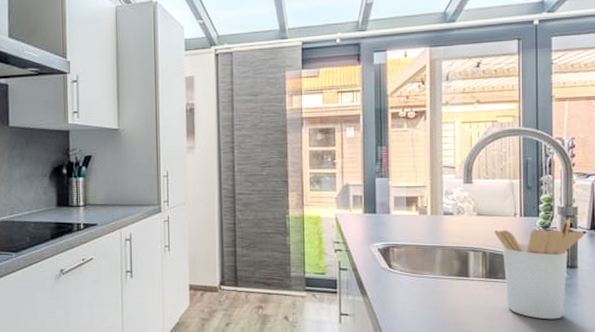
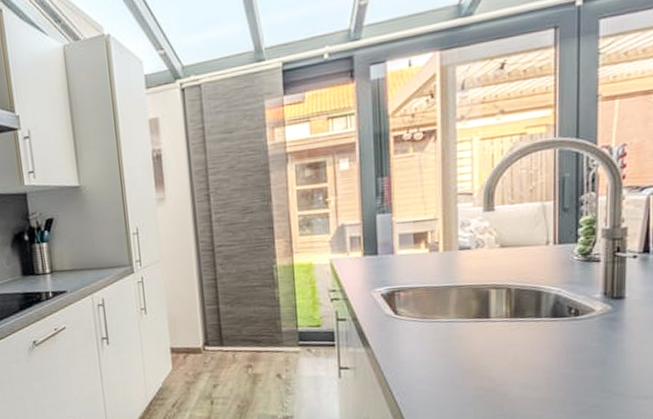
utensil holder: present [494,218,585,320] -> none [521,241,636,359]

